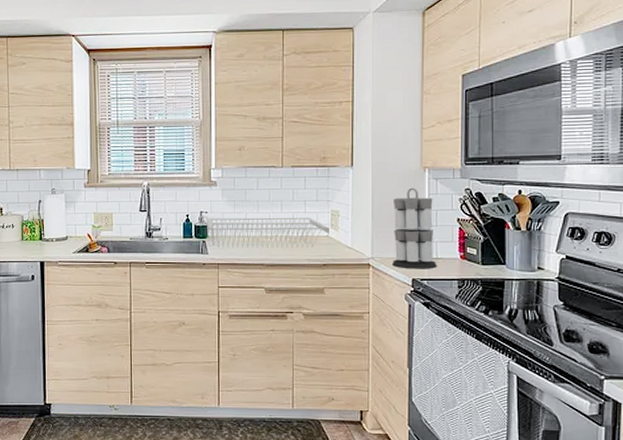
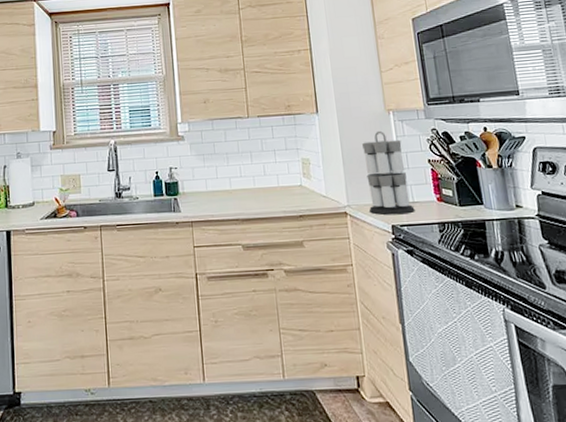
dish rack: present [206,217,330,248] -> none [176,168,303,204]

